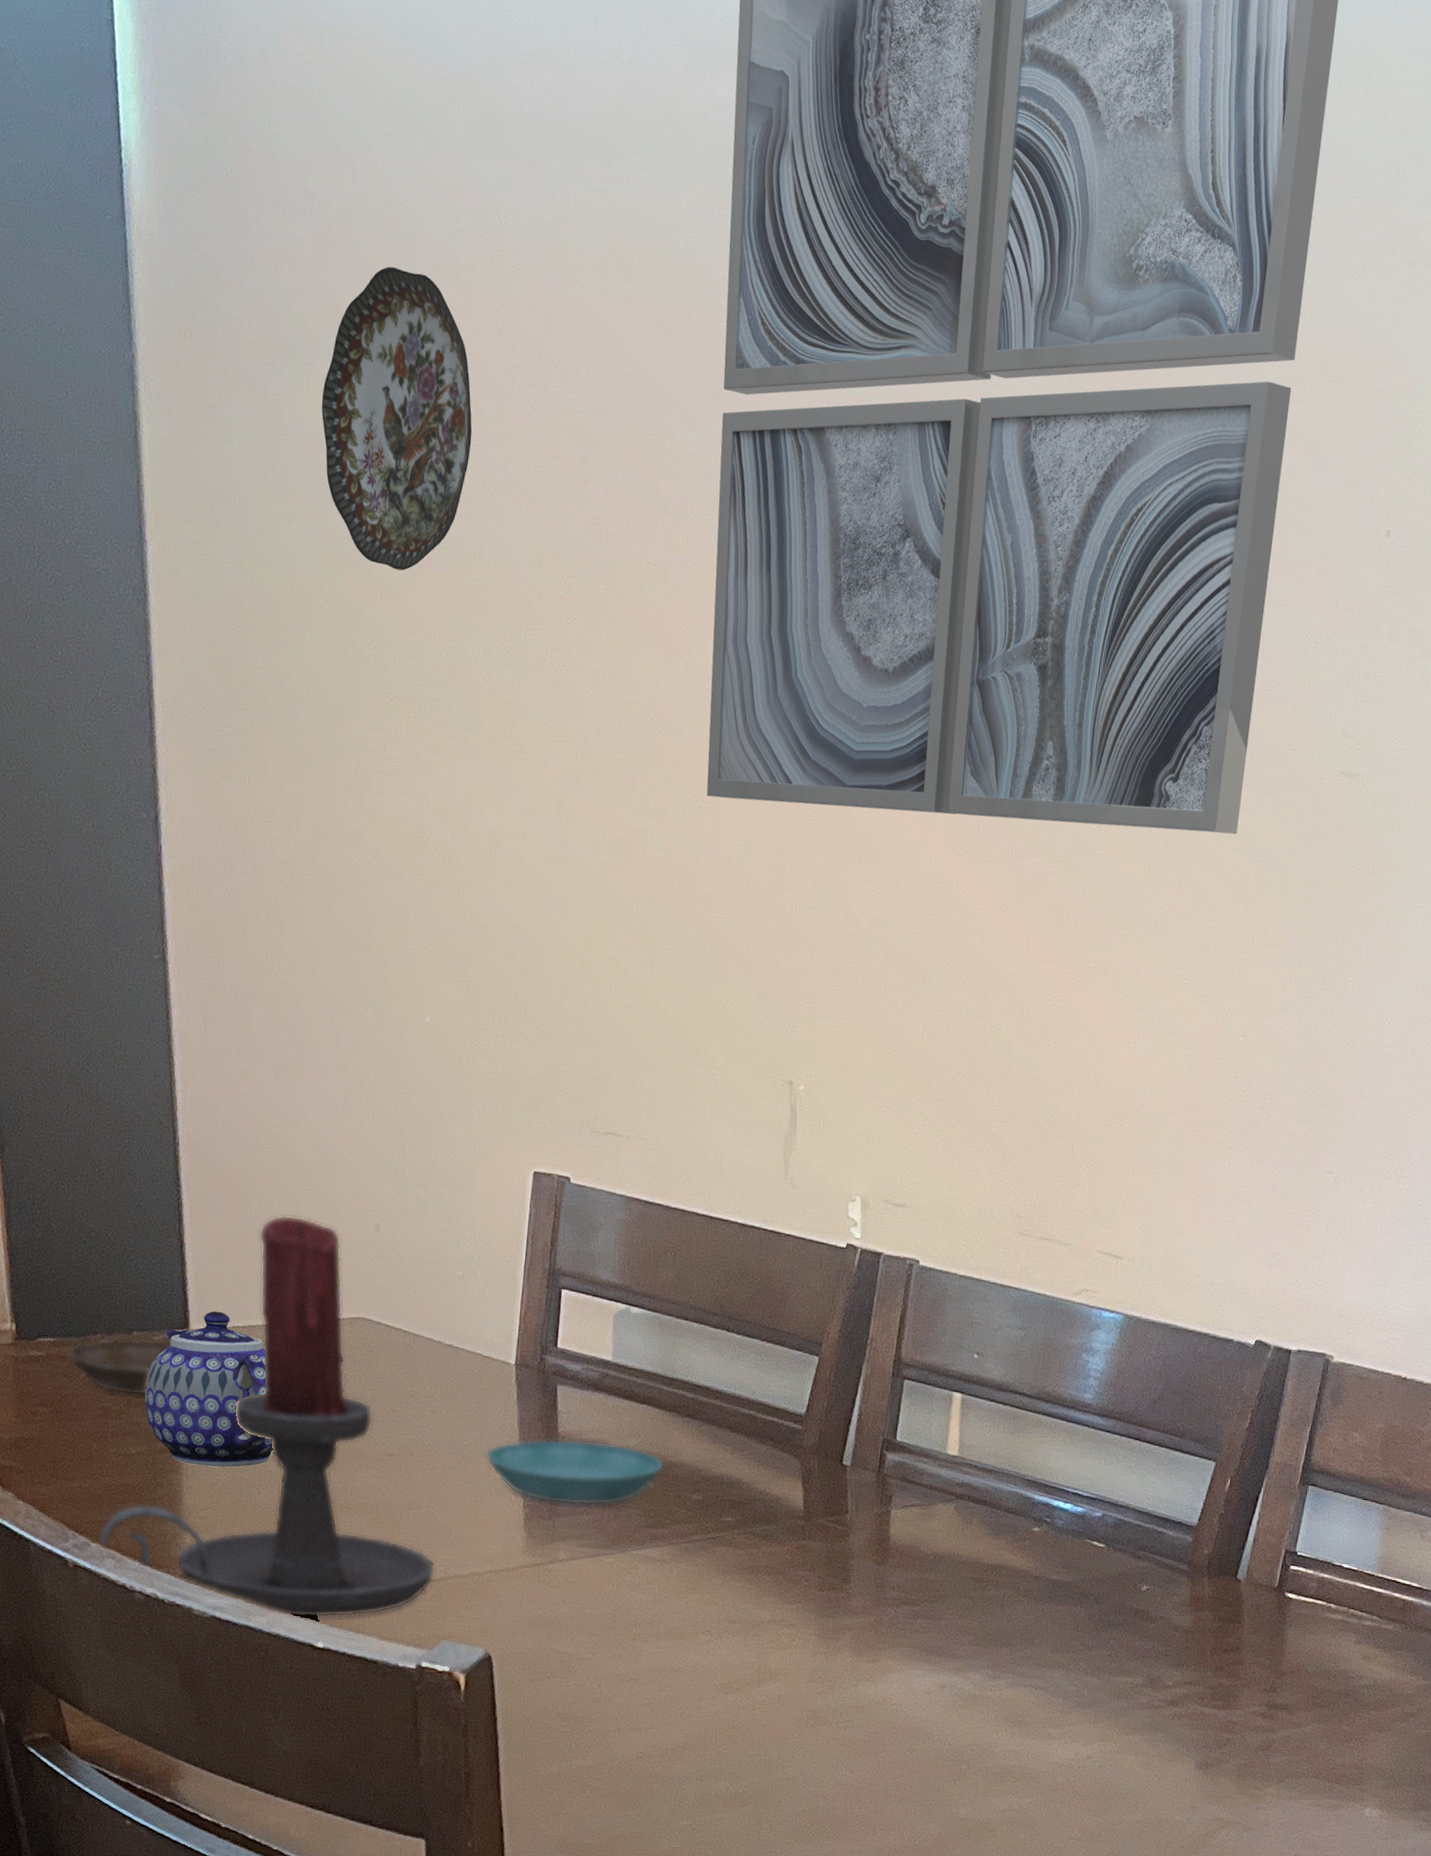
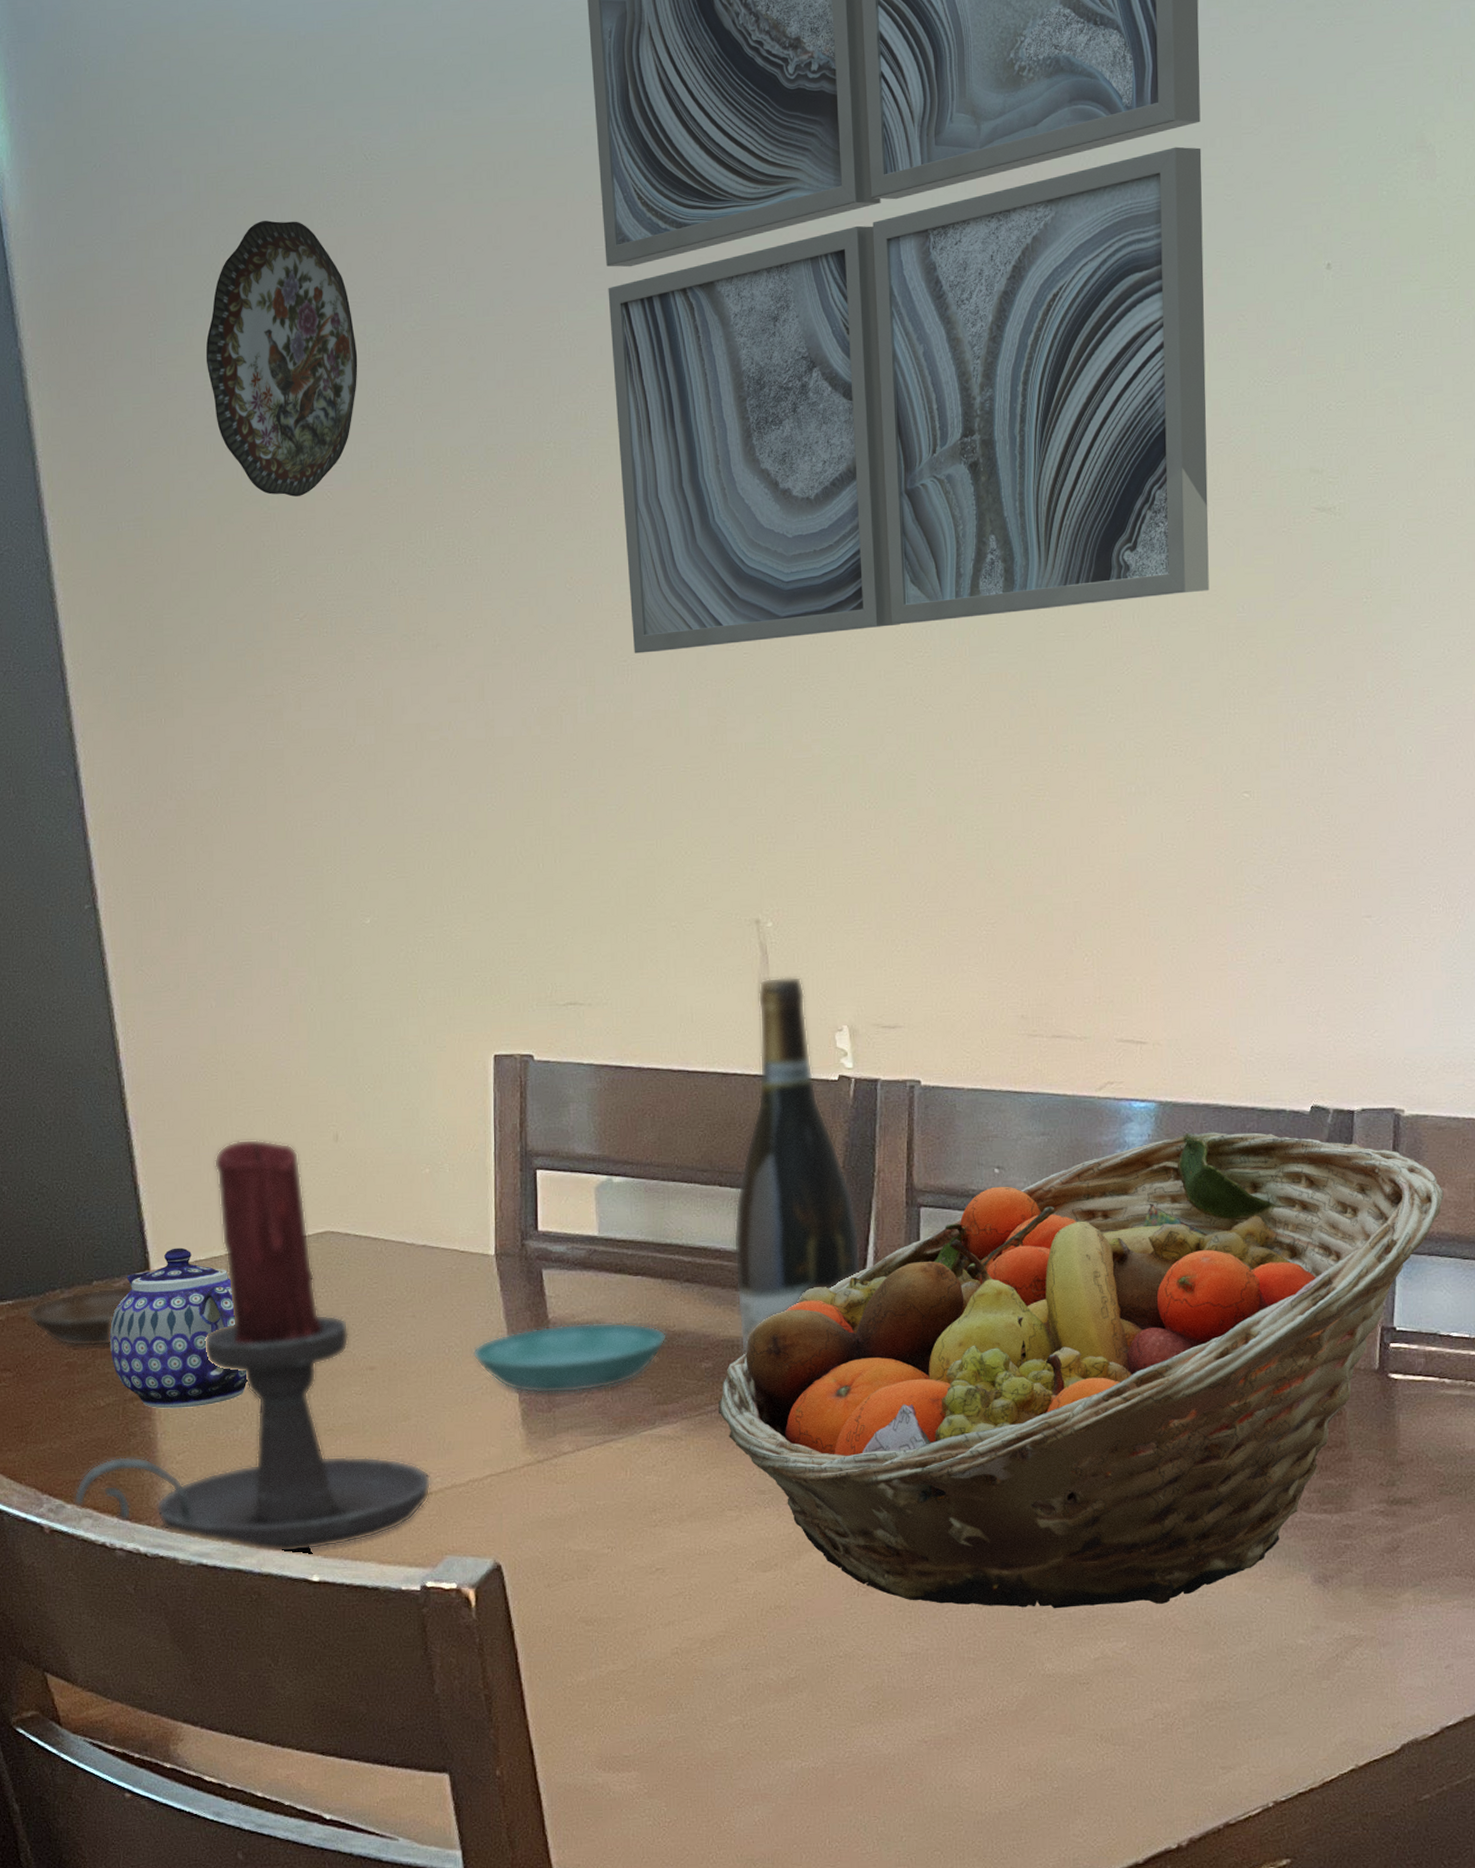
fruit basket: none [702,1347,1356,1770] -> present [717,1131,1444,1609]
wine bottle: none [729,1139,848,1492] -> present [733,976,861,1354]

